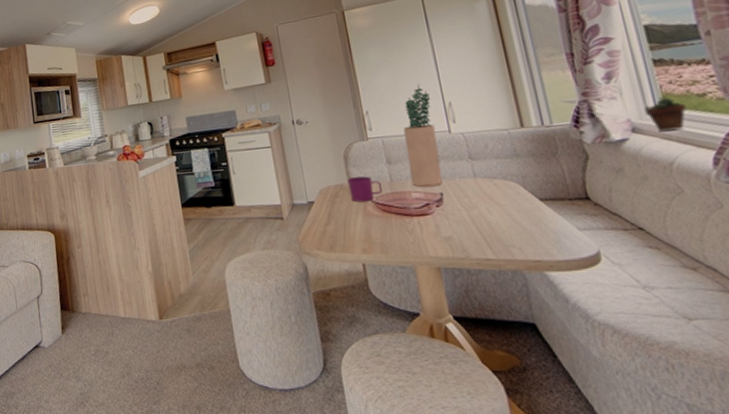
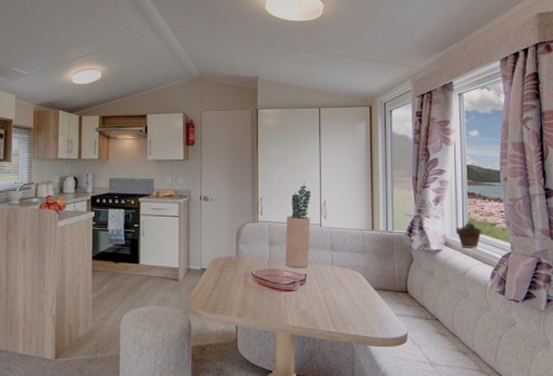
mug: present [347,176,383,203] -> none [236,252,262,274]

